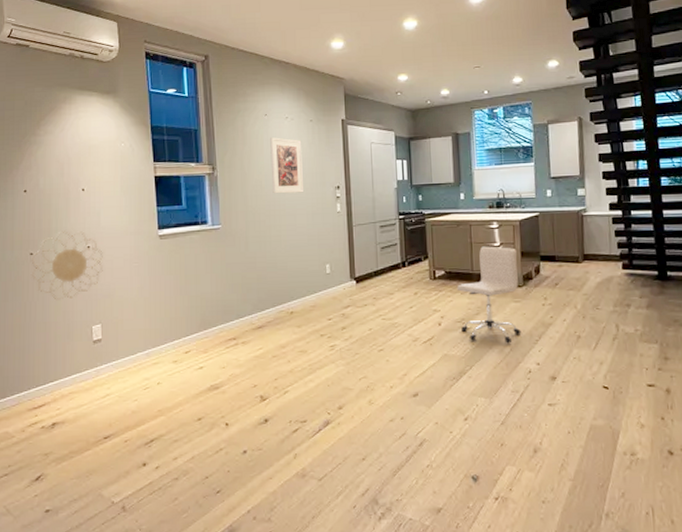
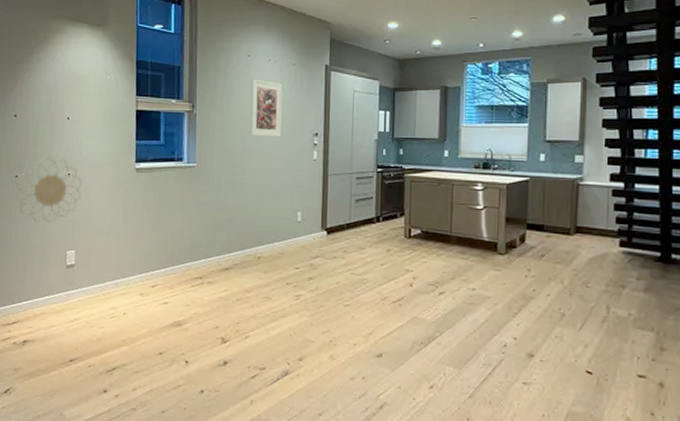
chair: present [456,246,521,344] -> none [432,208,502,313]

